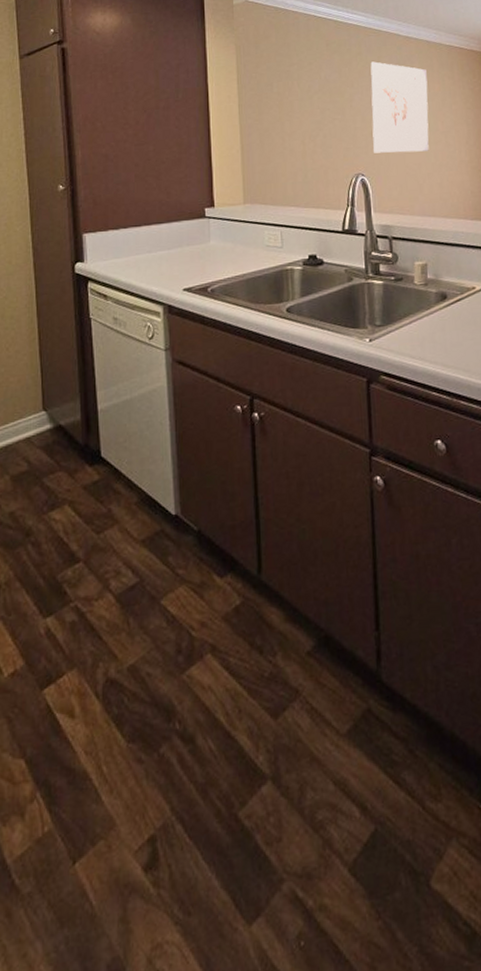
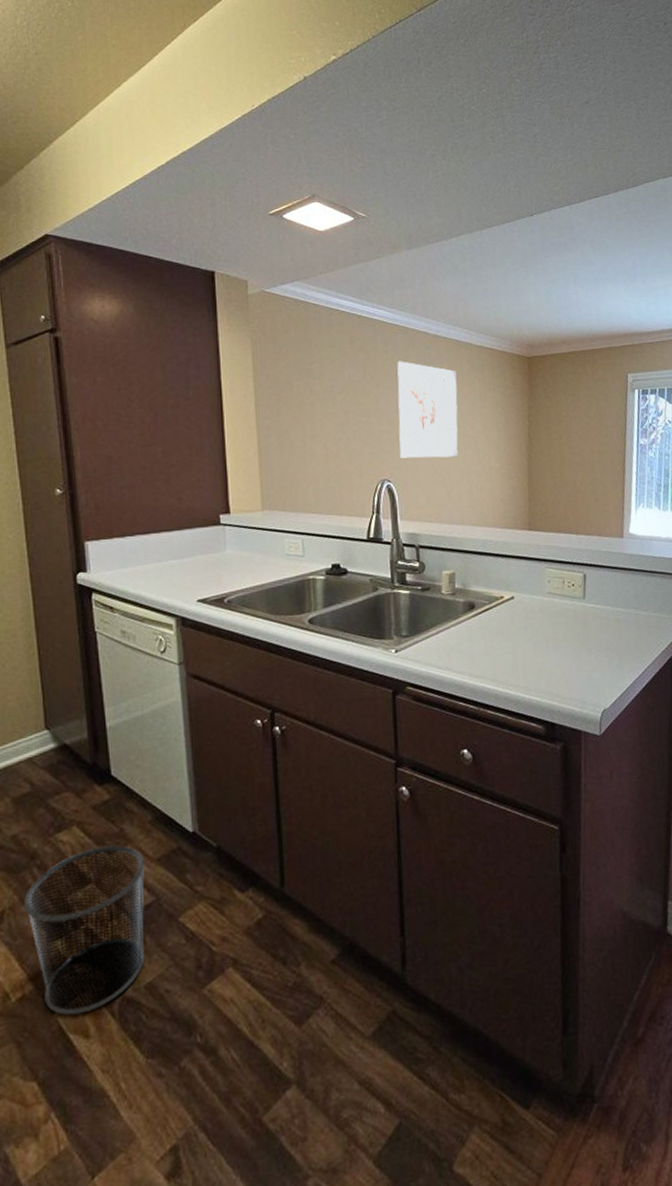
waste bin: none [18,525,131,694] -> present [23,845,146,1016]

